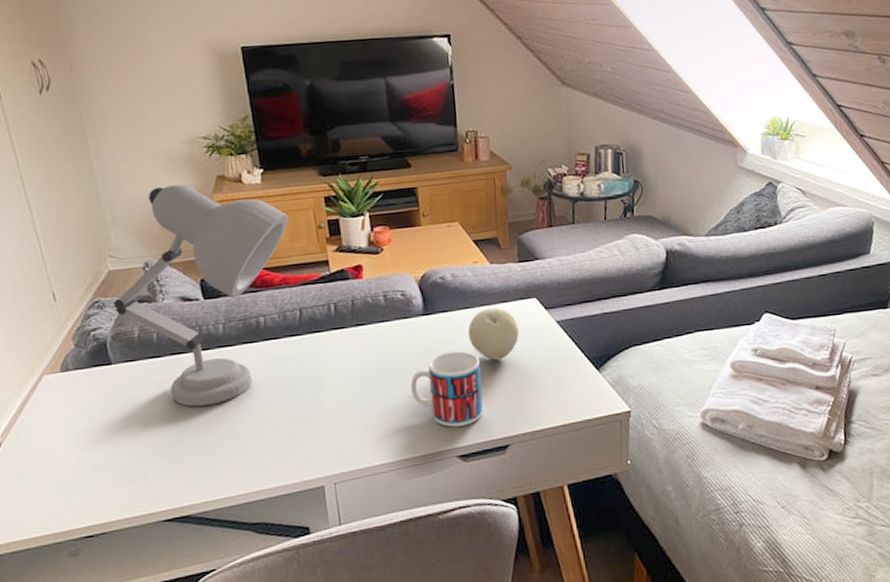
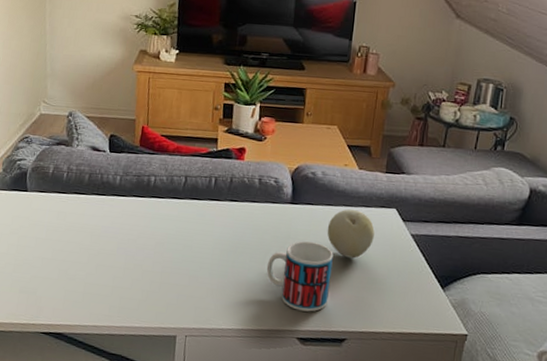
desk lamp: present [114,184,289,407] -> none [39,51,192,243]

